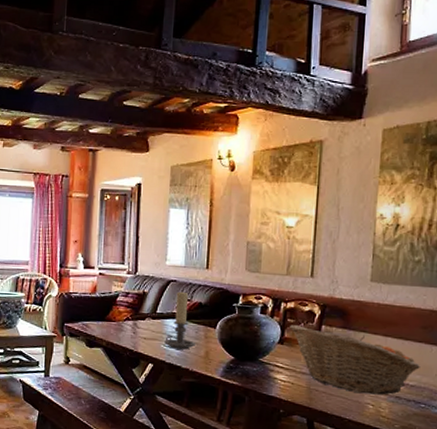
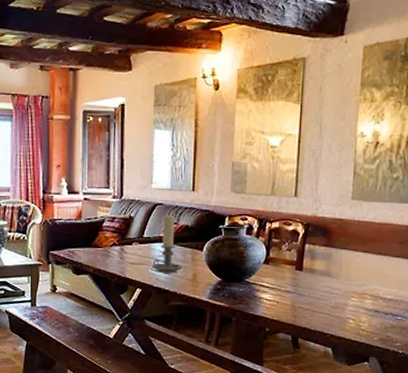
fruit basket: present [290,325,420,395] -> none [275,245,397,310]

